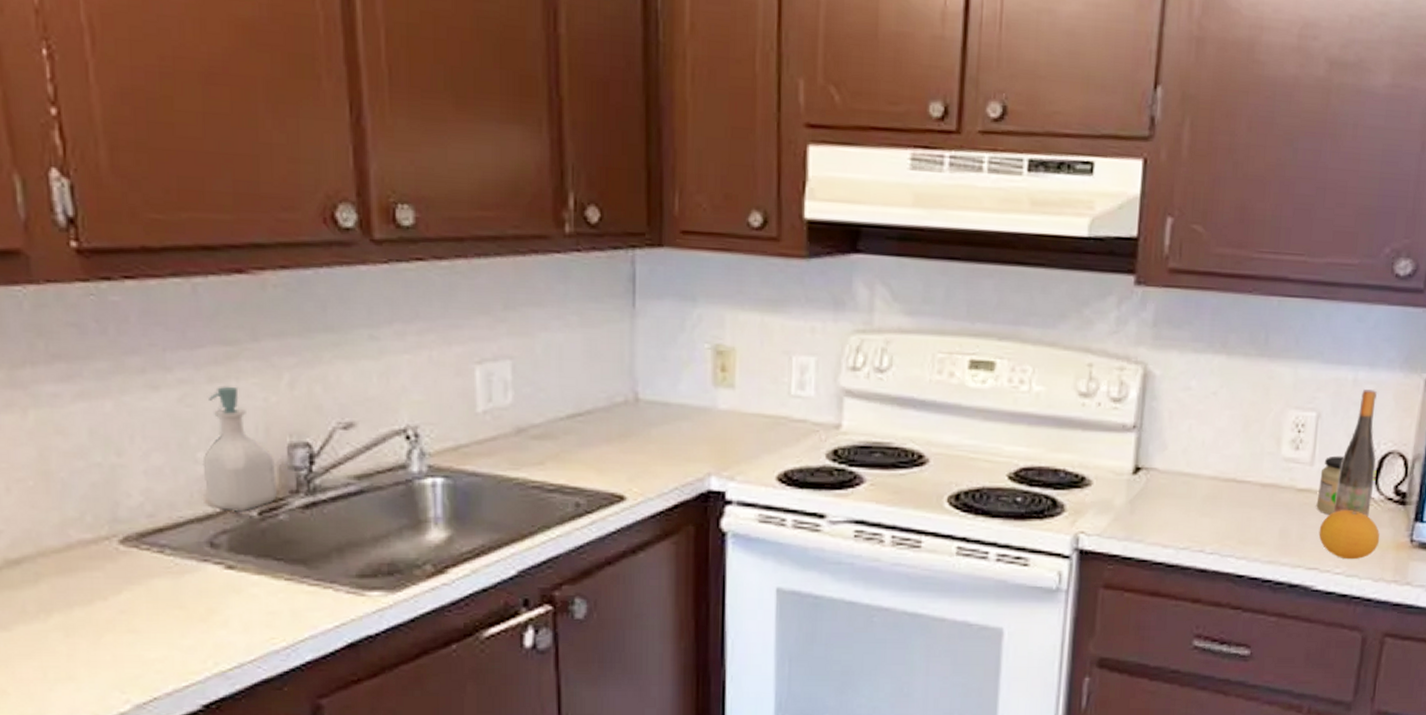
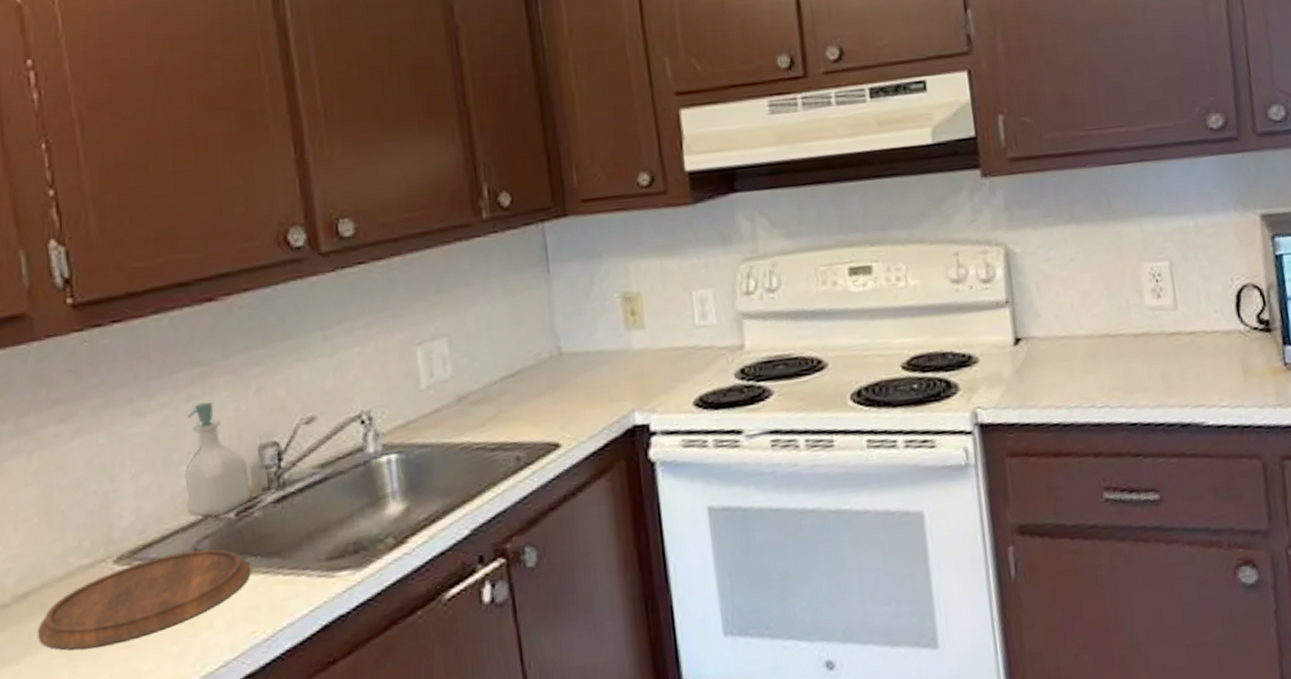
cutting board: none [32,544,273,627] -> present [38,549,251,650]
jar: present [1316,455,1344,515] -> none [1185,296,1207,353]
fruit: present [1318,510,1380,560] -> none [1196,344,1256,392]
wine bottle: present [1333,390,1377,517] -> none [1201,232,1240,350]

